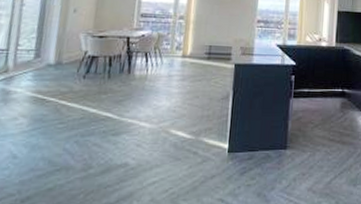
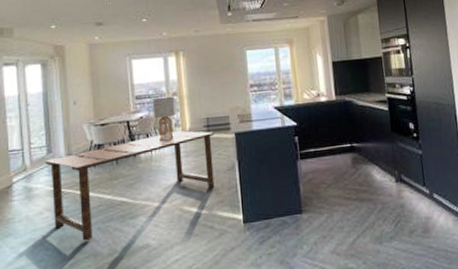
dining table: none [28,54,215,153] -> present [45,130,215,241]
lamp: none [155,18,181,62] -> present [152,96,175,141]

